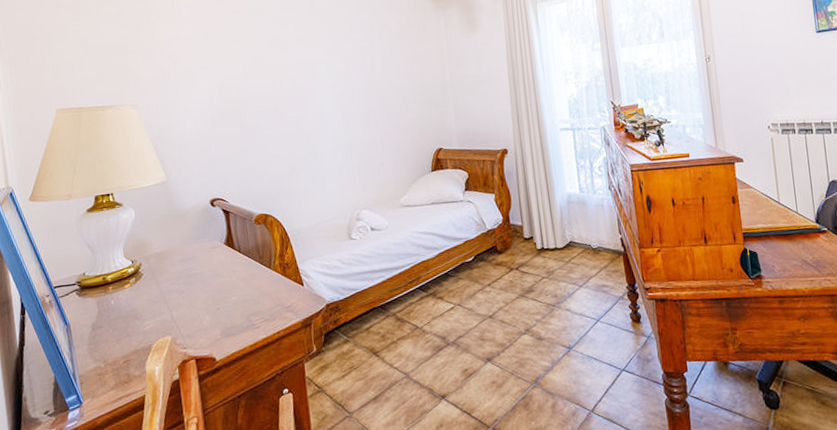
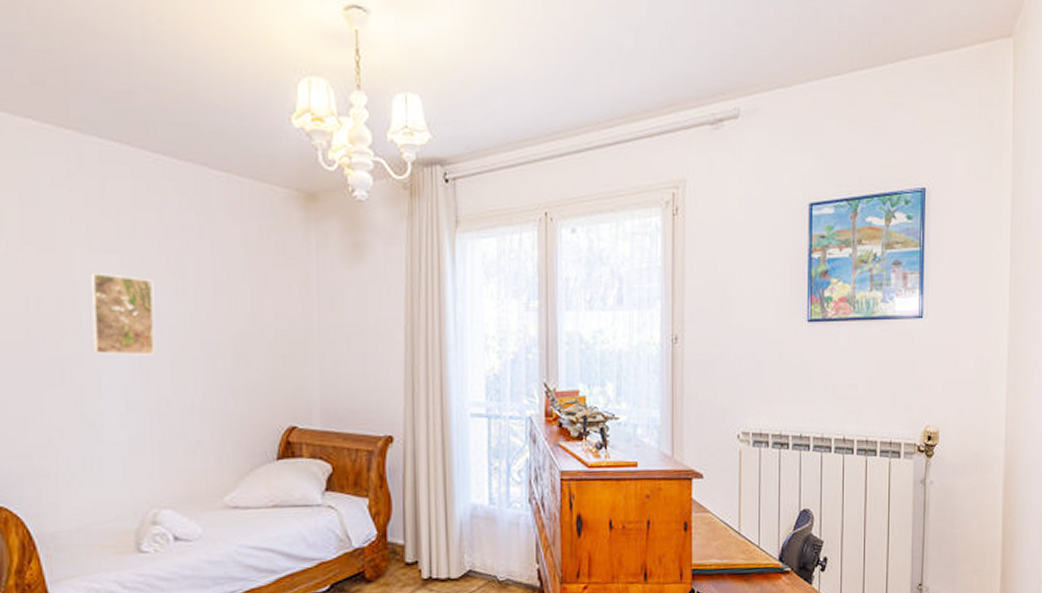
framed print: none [308,60,350,112] -> present [90,273,155,356]

